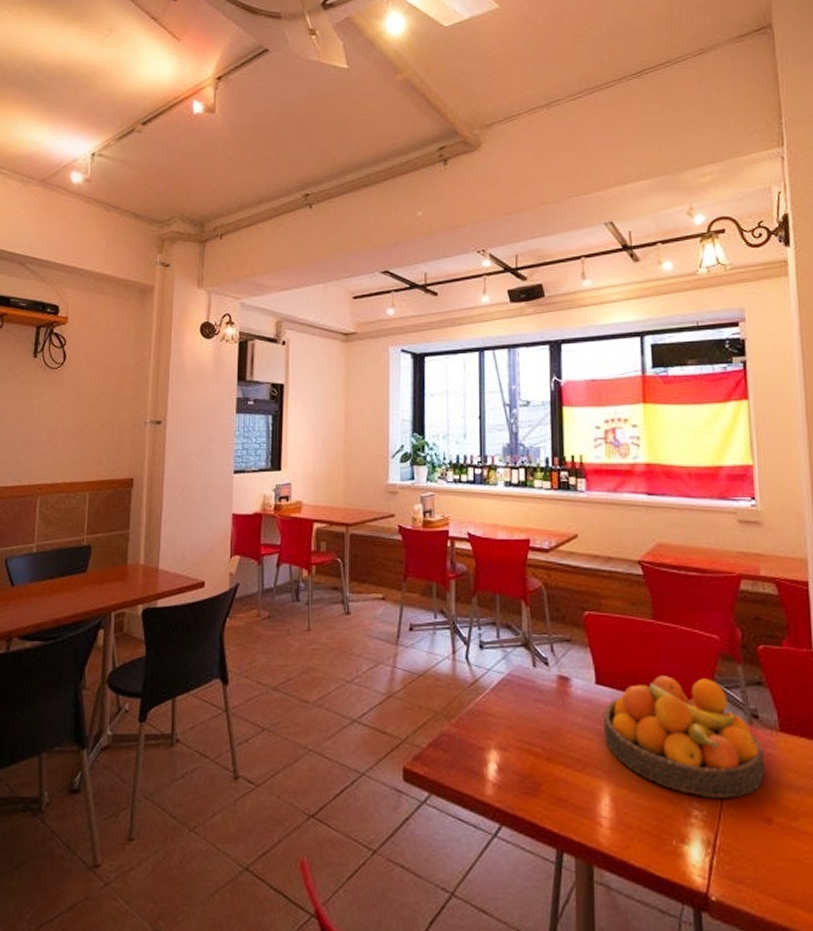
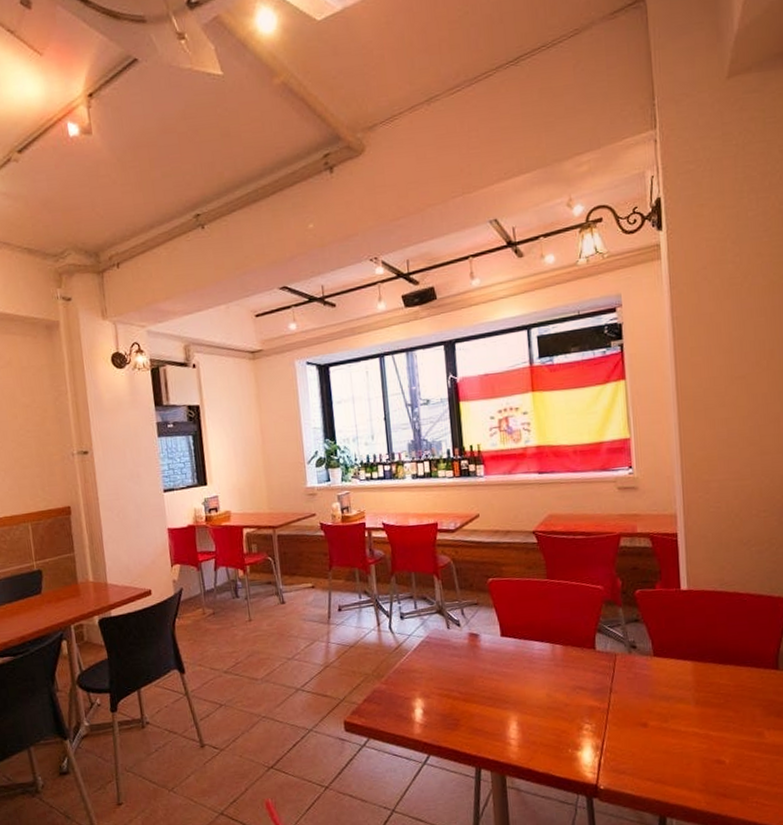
fruit bowl: present [603,676,765,799] -> none [508,621,642,714]

